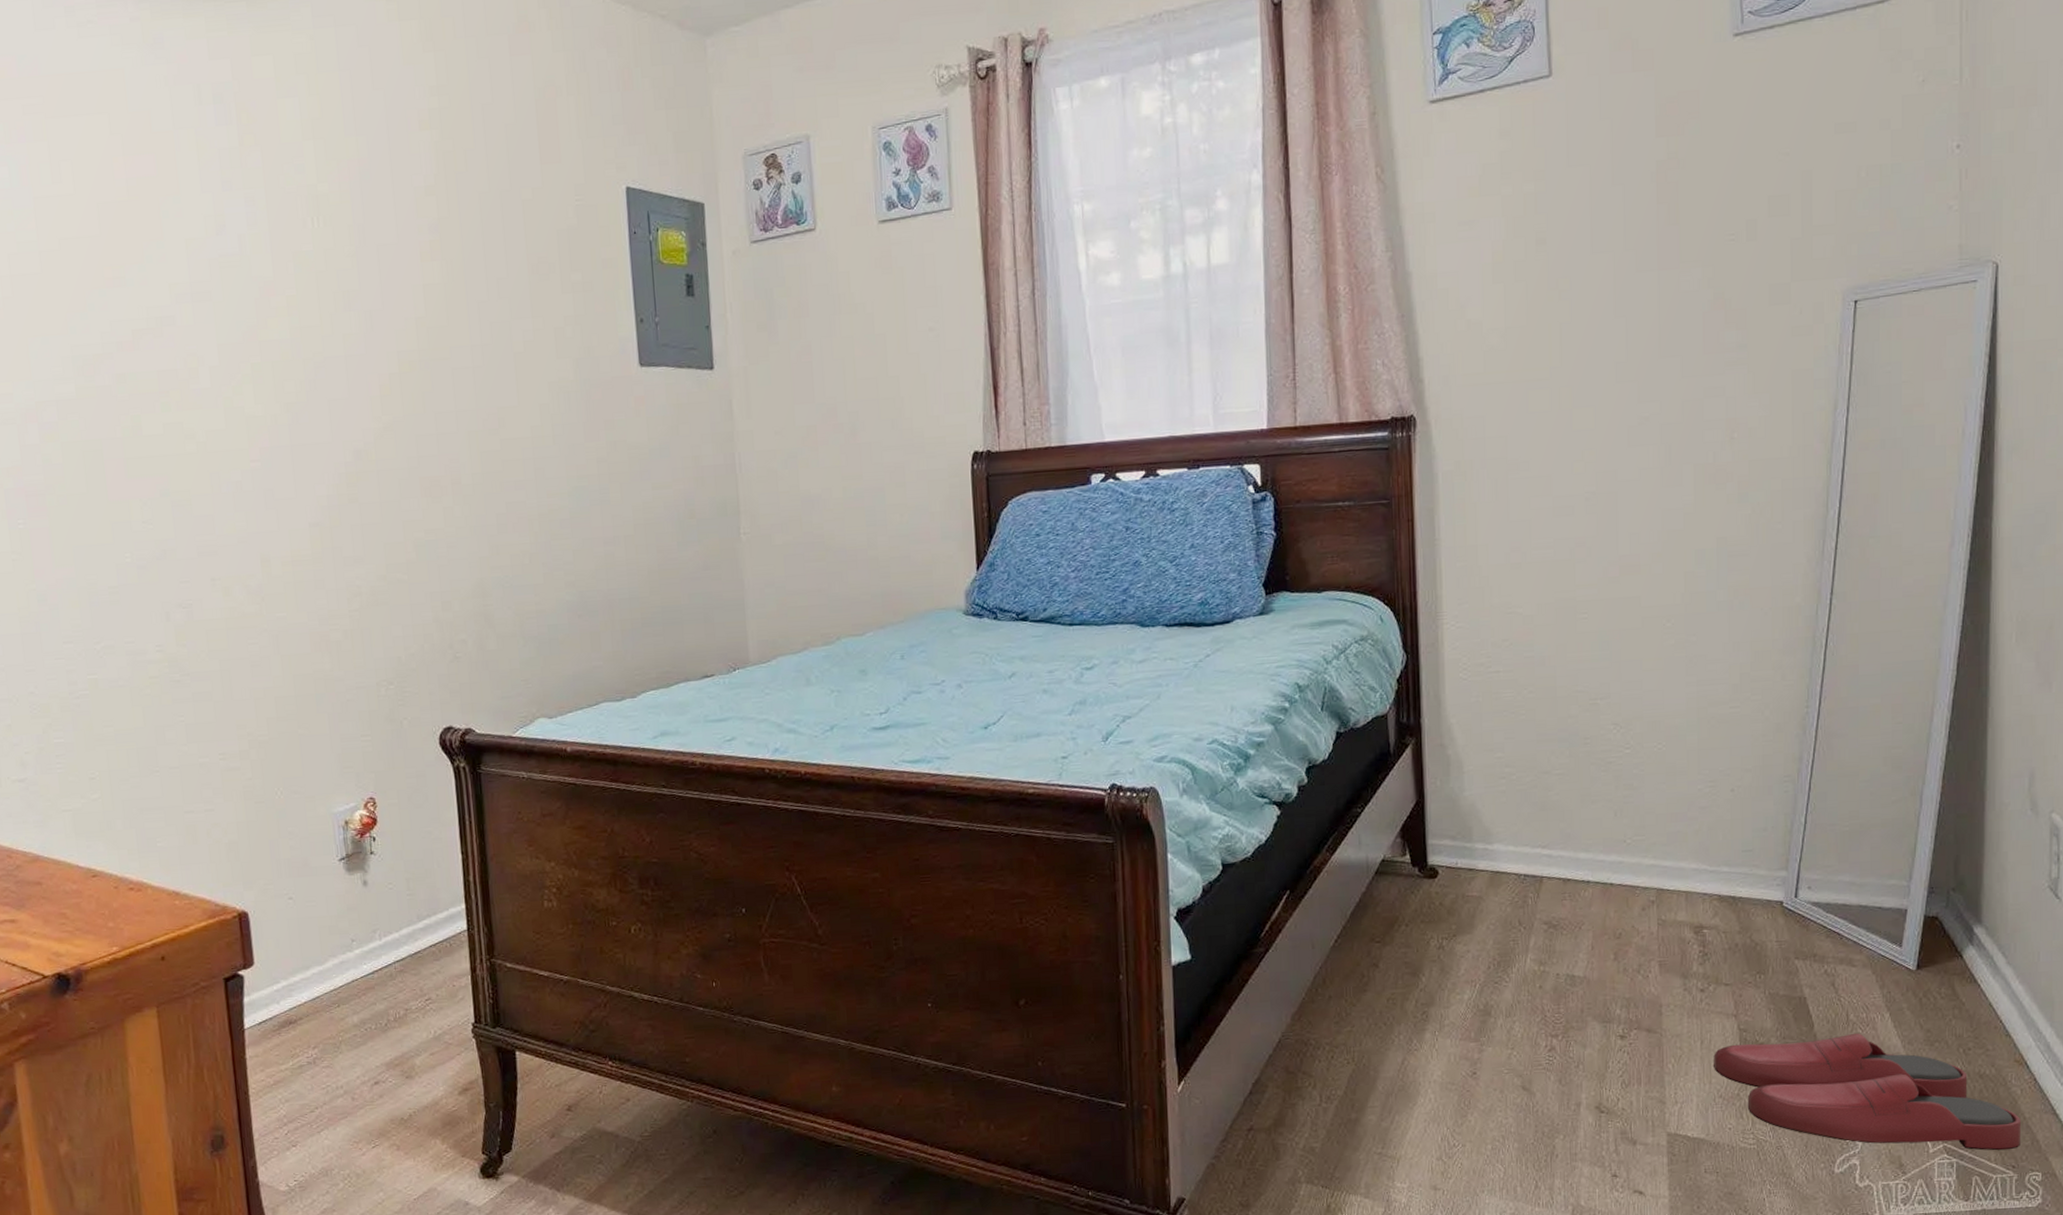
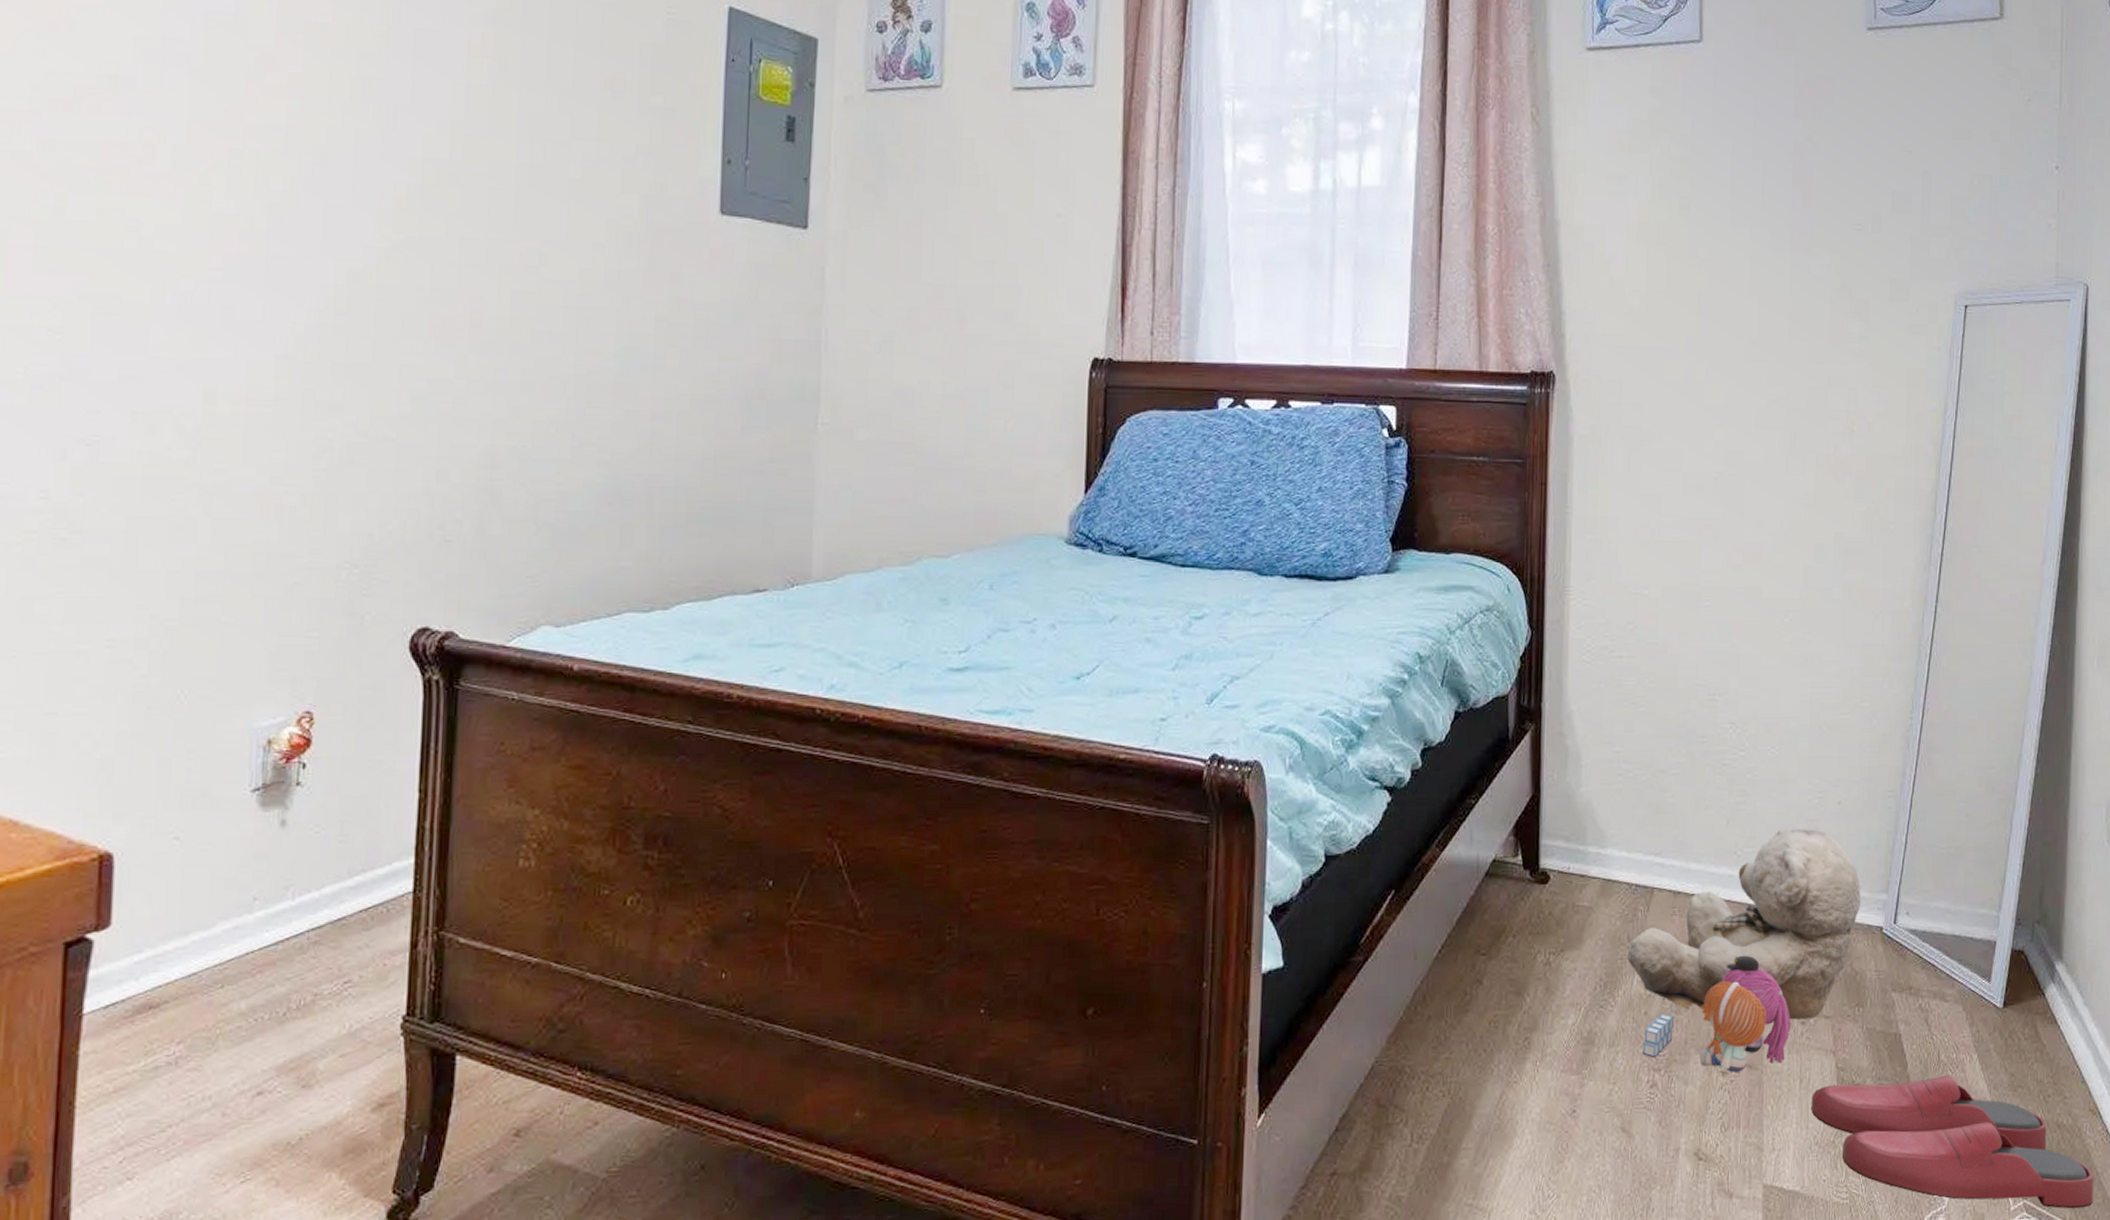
teddy bear: none [1519,813,1759,988] -> present [1626,826,1861,1020]
rag doll: none [1539,932,1689,1036] -> present [1642,955,1791,1072]

